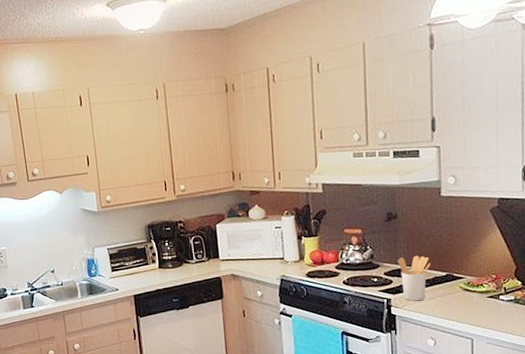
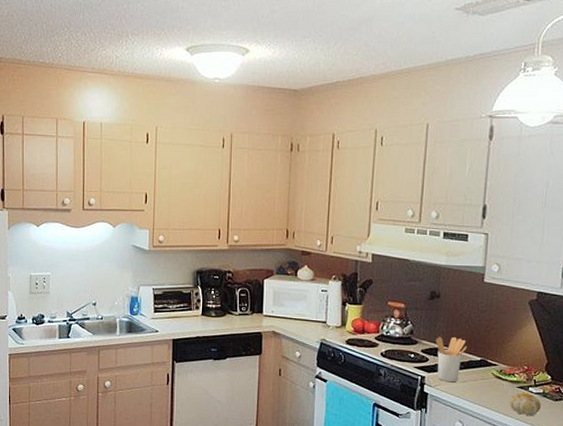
fruit: none [481,301,515,324] -> present [510,393,542,415]

